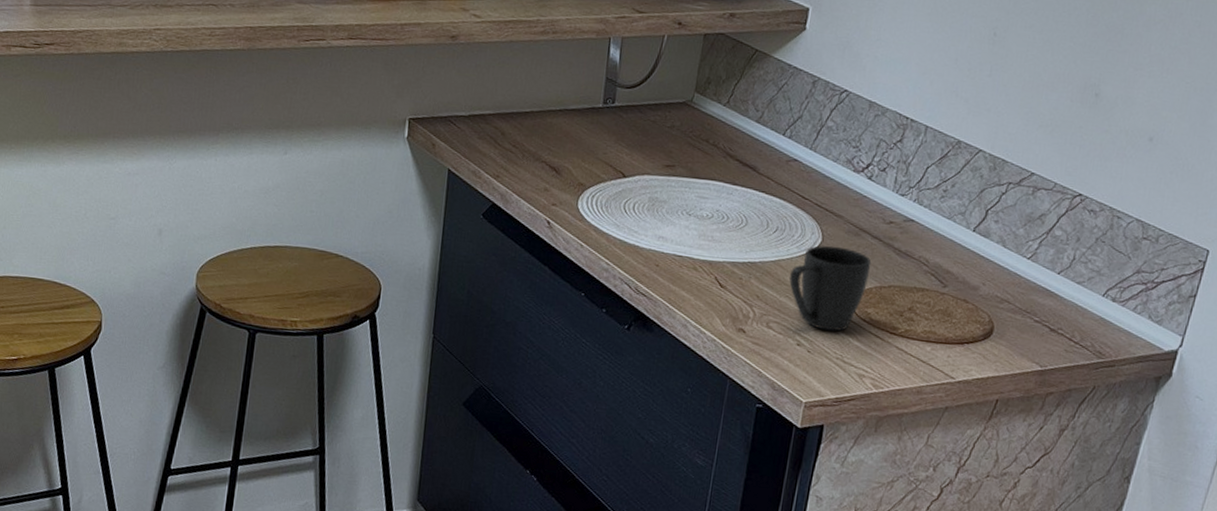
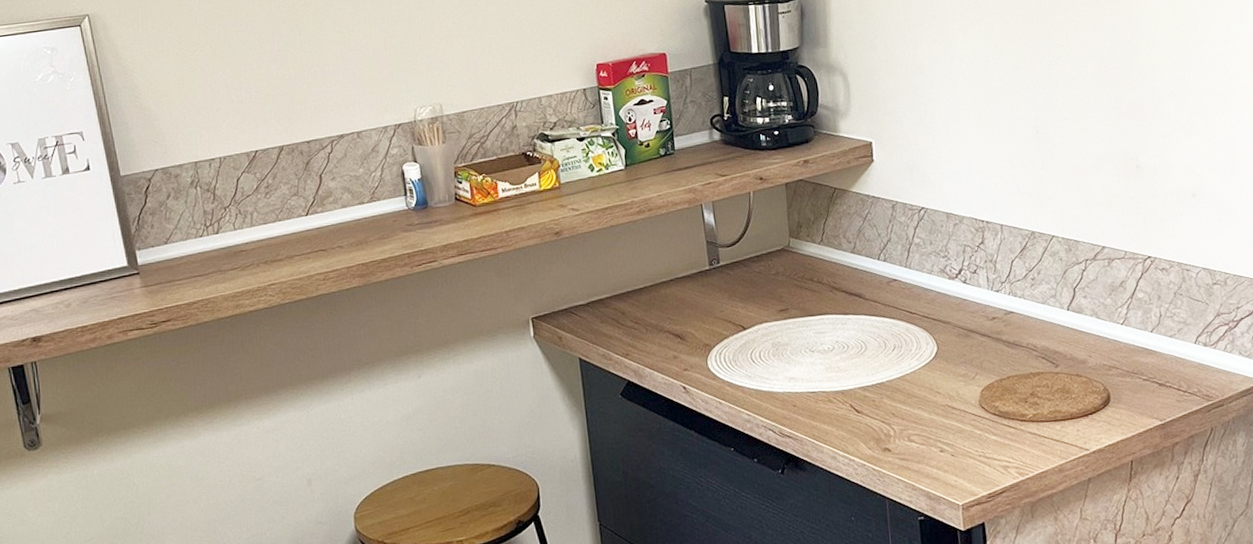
mug: present [789,245,872,332] -> none [917,350,988,432]

